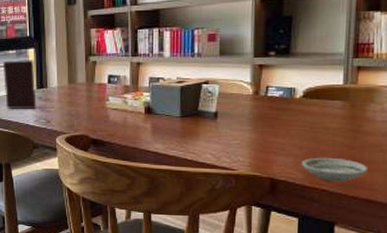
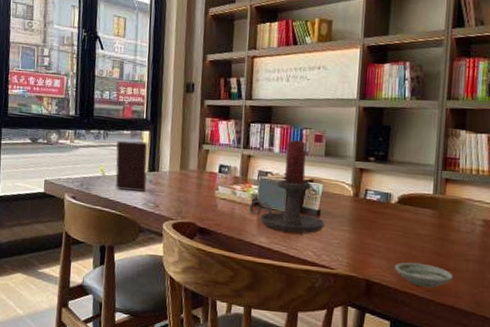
candle holder: none [142,41,223,137] -> present [249,139,325,233]

